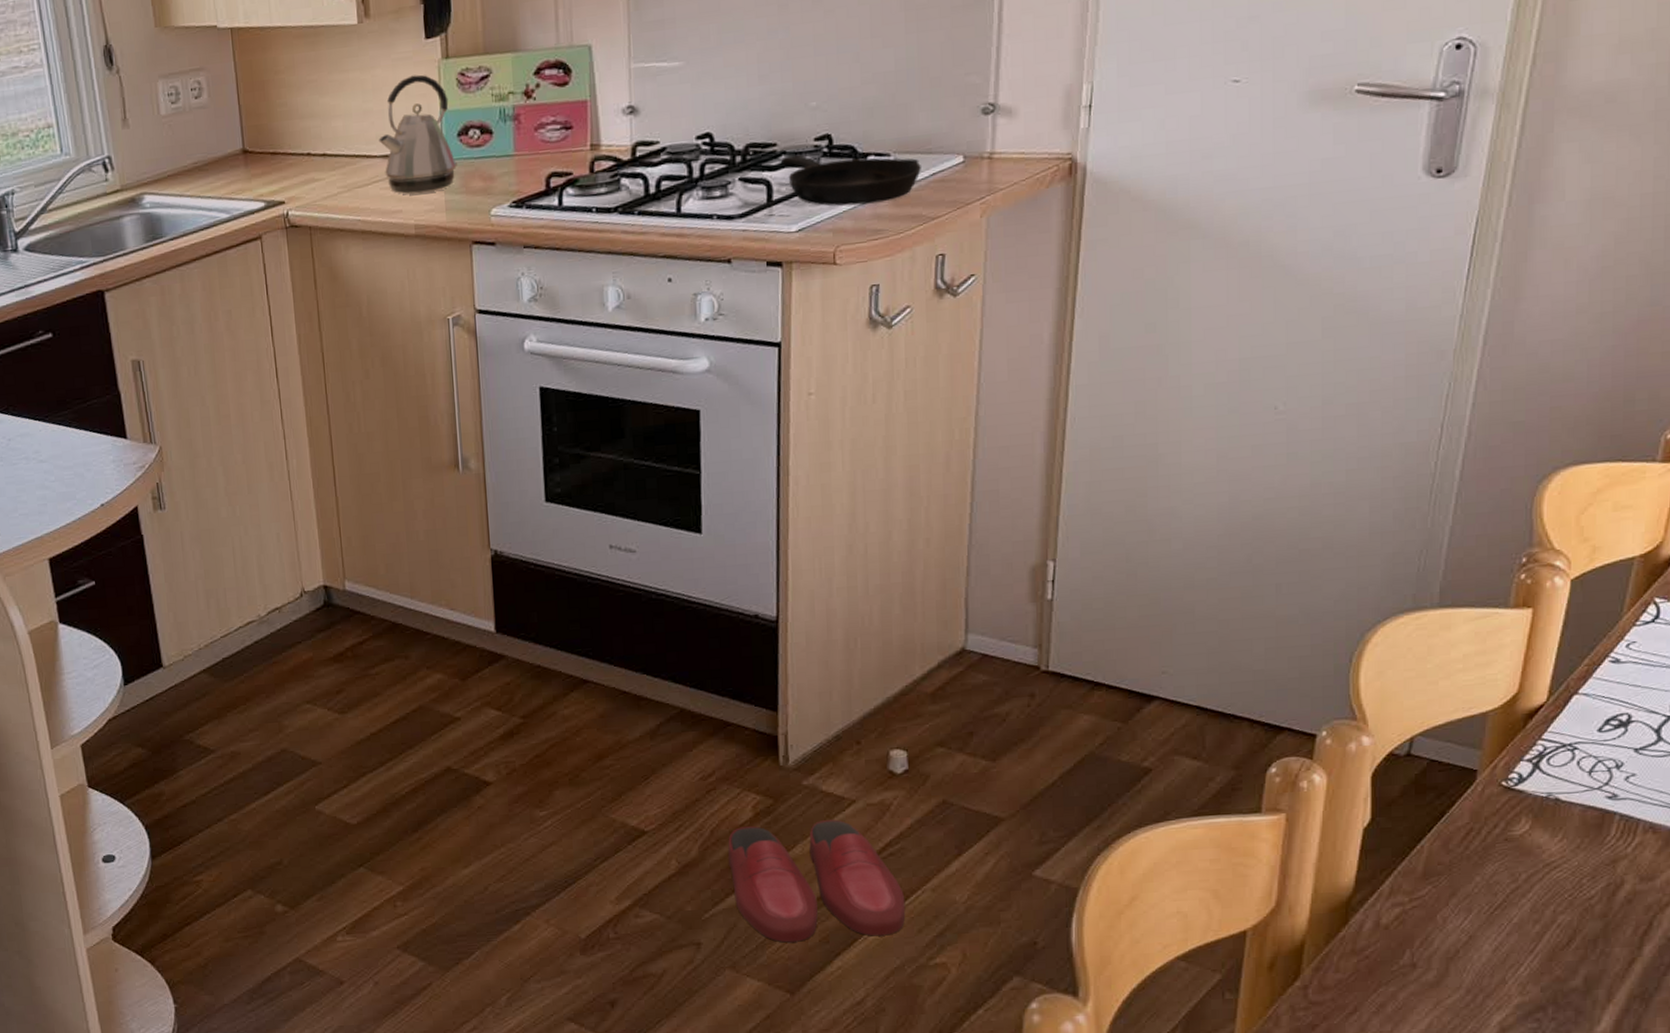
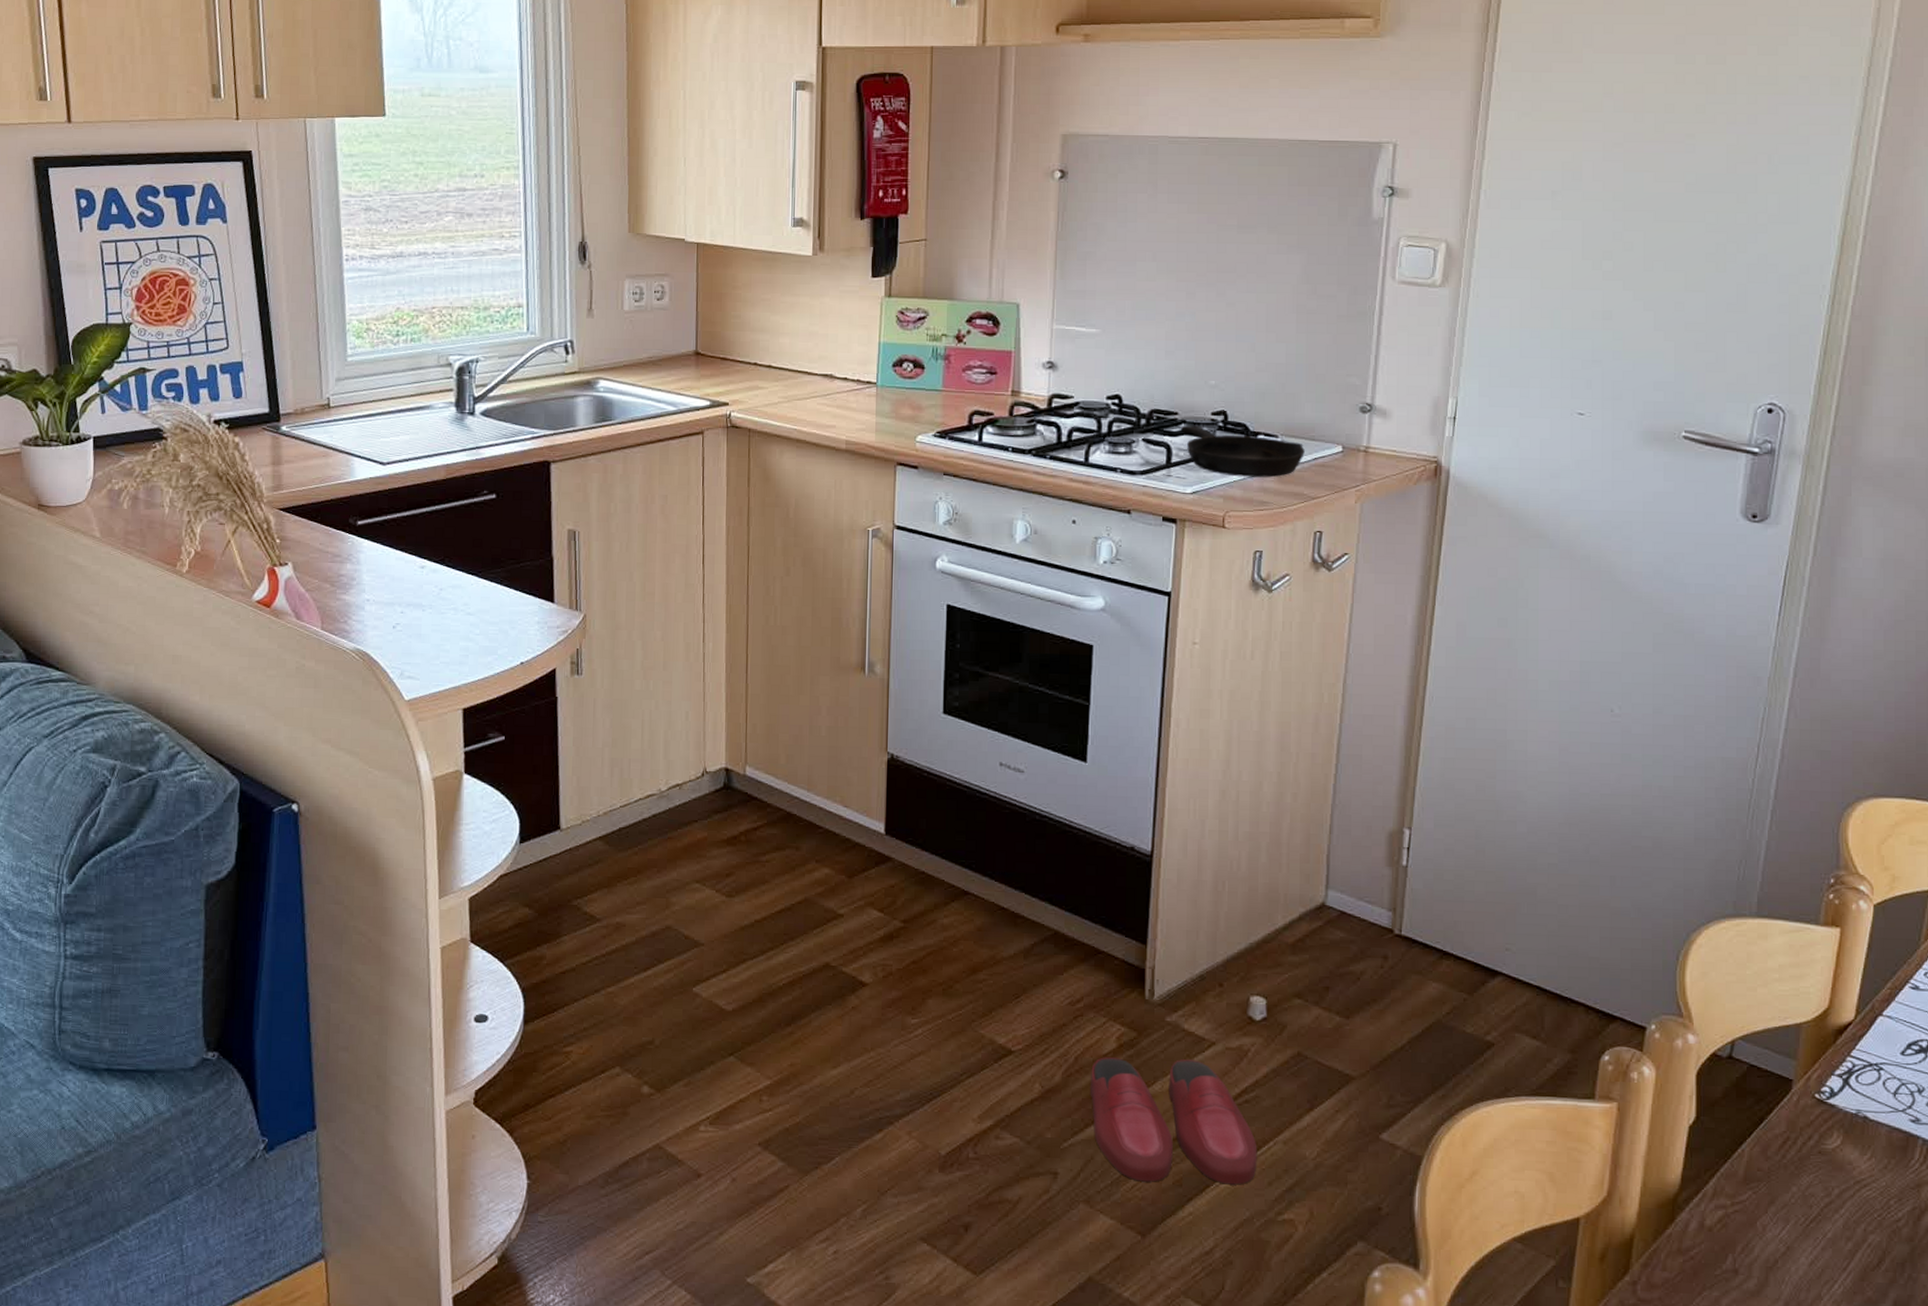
kettle: present [378,74,457,195] -> none [820,307,890,413]

